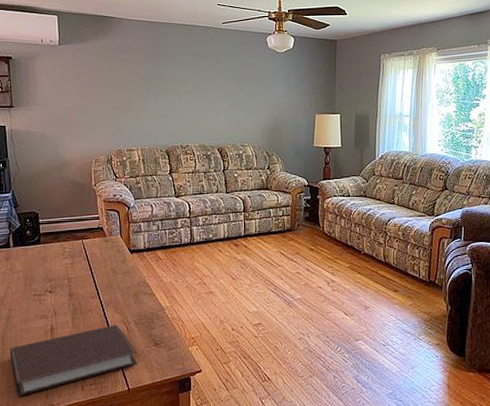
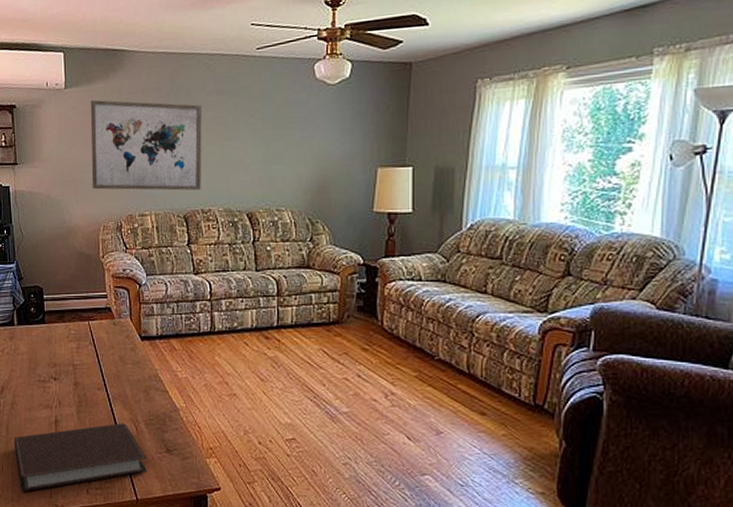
wall art: none [82,55,180,130] -> present [90,99,202,191]

